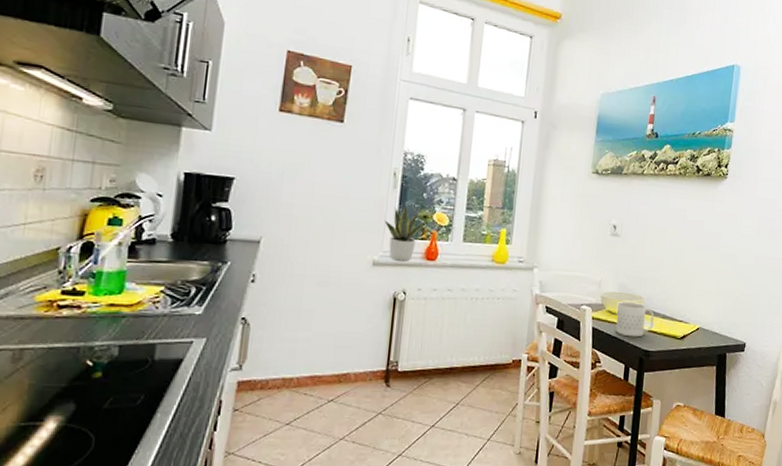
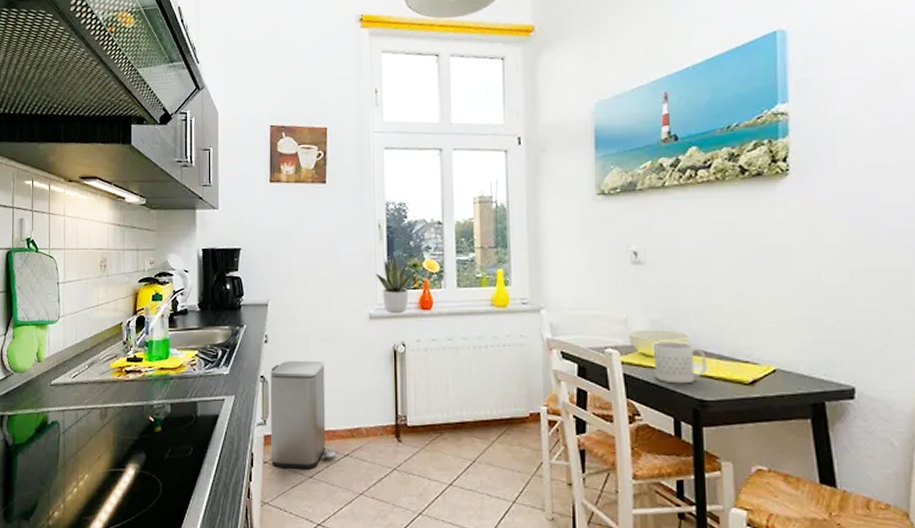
pedal bin: none [243,303,320,416] -> present [270,361,336,470]

